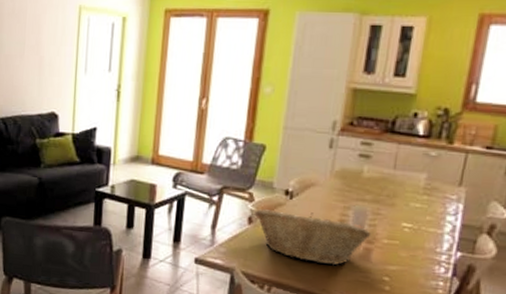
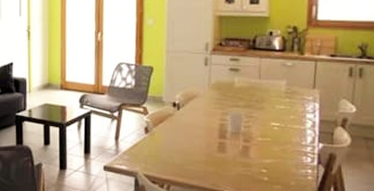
fruit basket: present [254,209,372,266] -> none [149,120,247,163]

